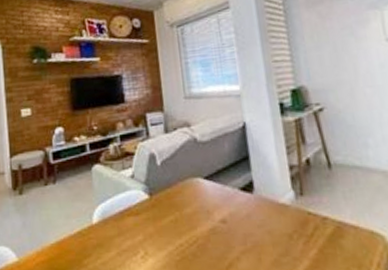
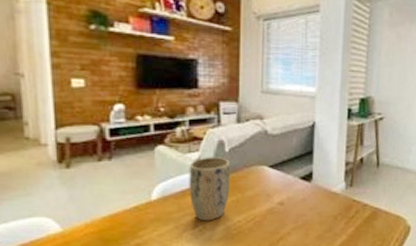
plant pot: none [124,171,167,246] -> present [189,157,231,221]

